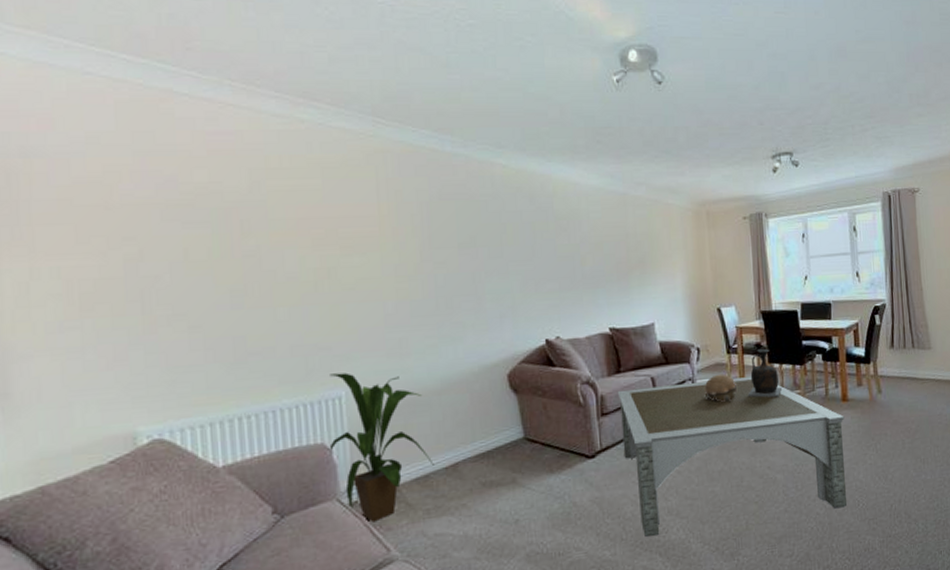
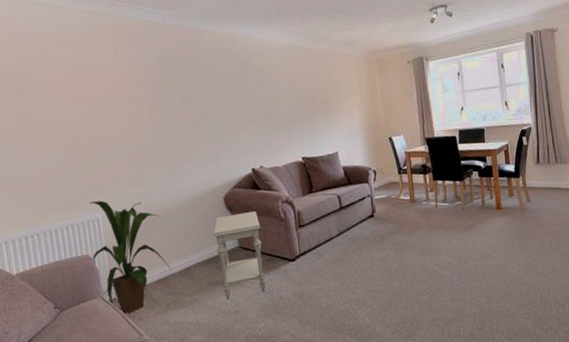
side table: none [490,392,556,506] -> present [212,210,266,300]
coffee table: present [617,377,848,538] -> none [310,192,504,323]
decorative bowl: present [704,374,738,403] -> none [381,190,409,214]
vase: present [747,348,782,398] -> none [417,168,445,209]

